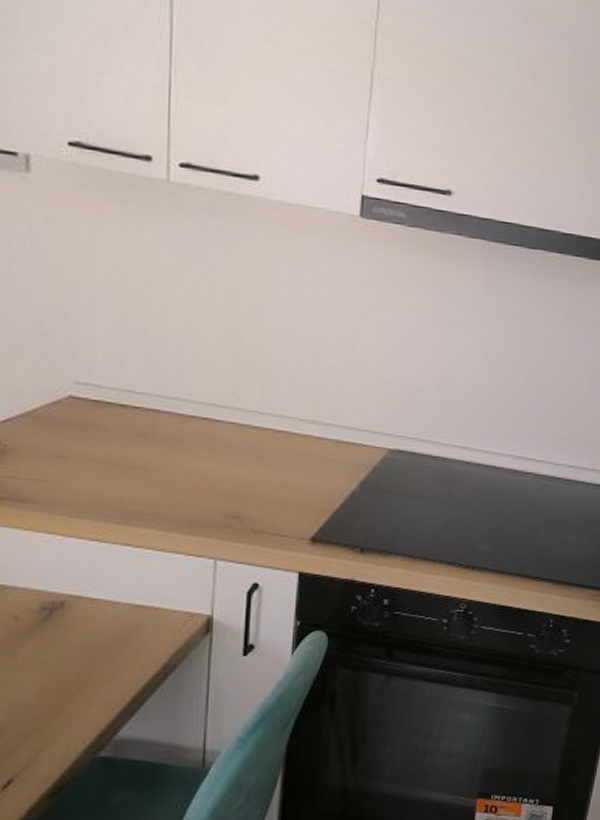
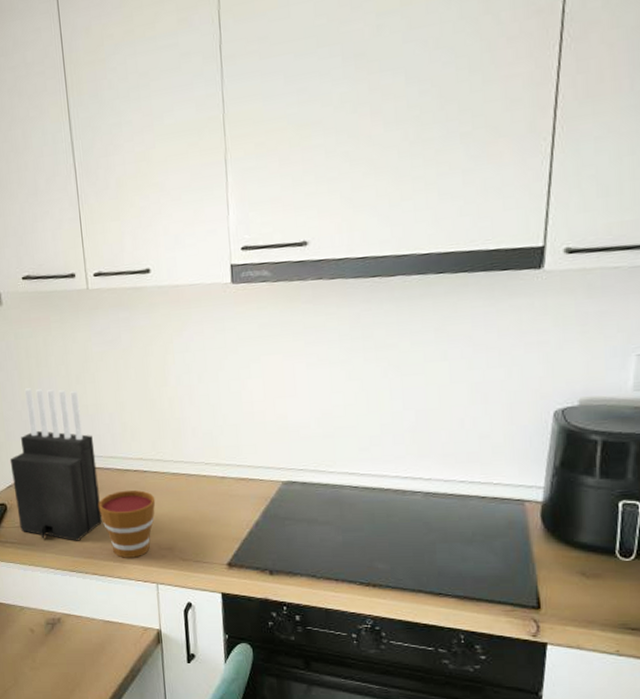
knife block: none [11,291,150,501] -> present [9,388,102,541]
cup: none [144,441,228,526] -> present [98,490,156,558]

